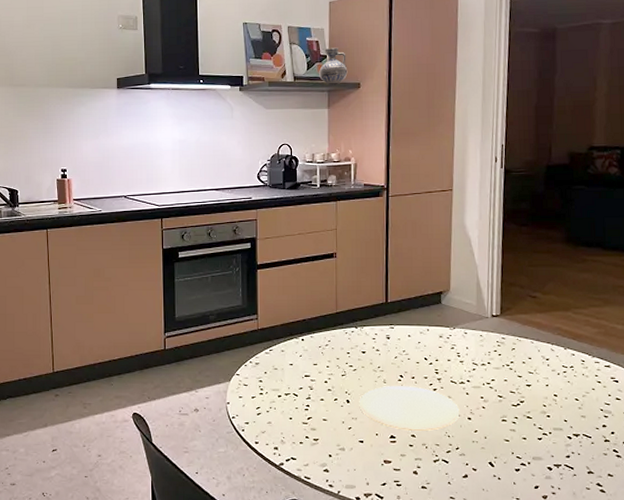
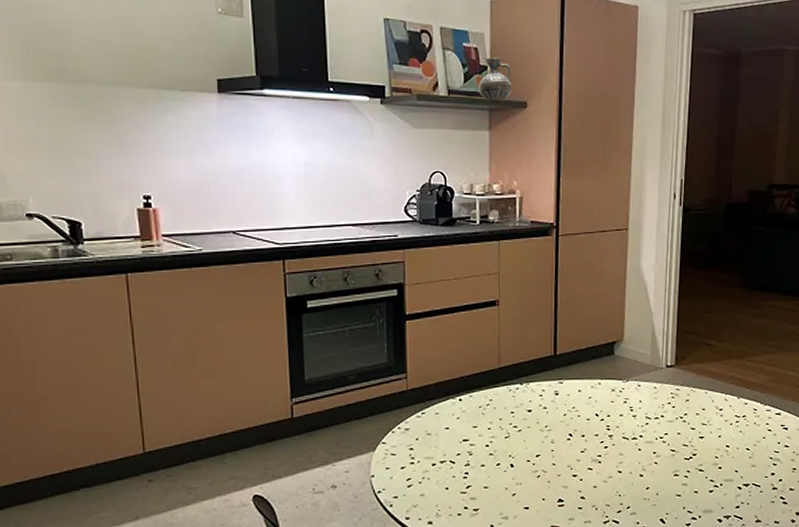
plate: present [359,386,460,431] -> none [524,445,632,493]

